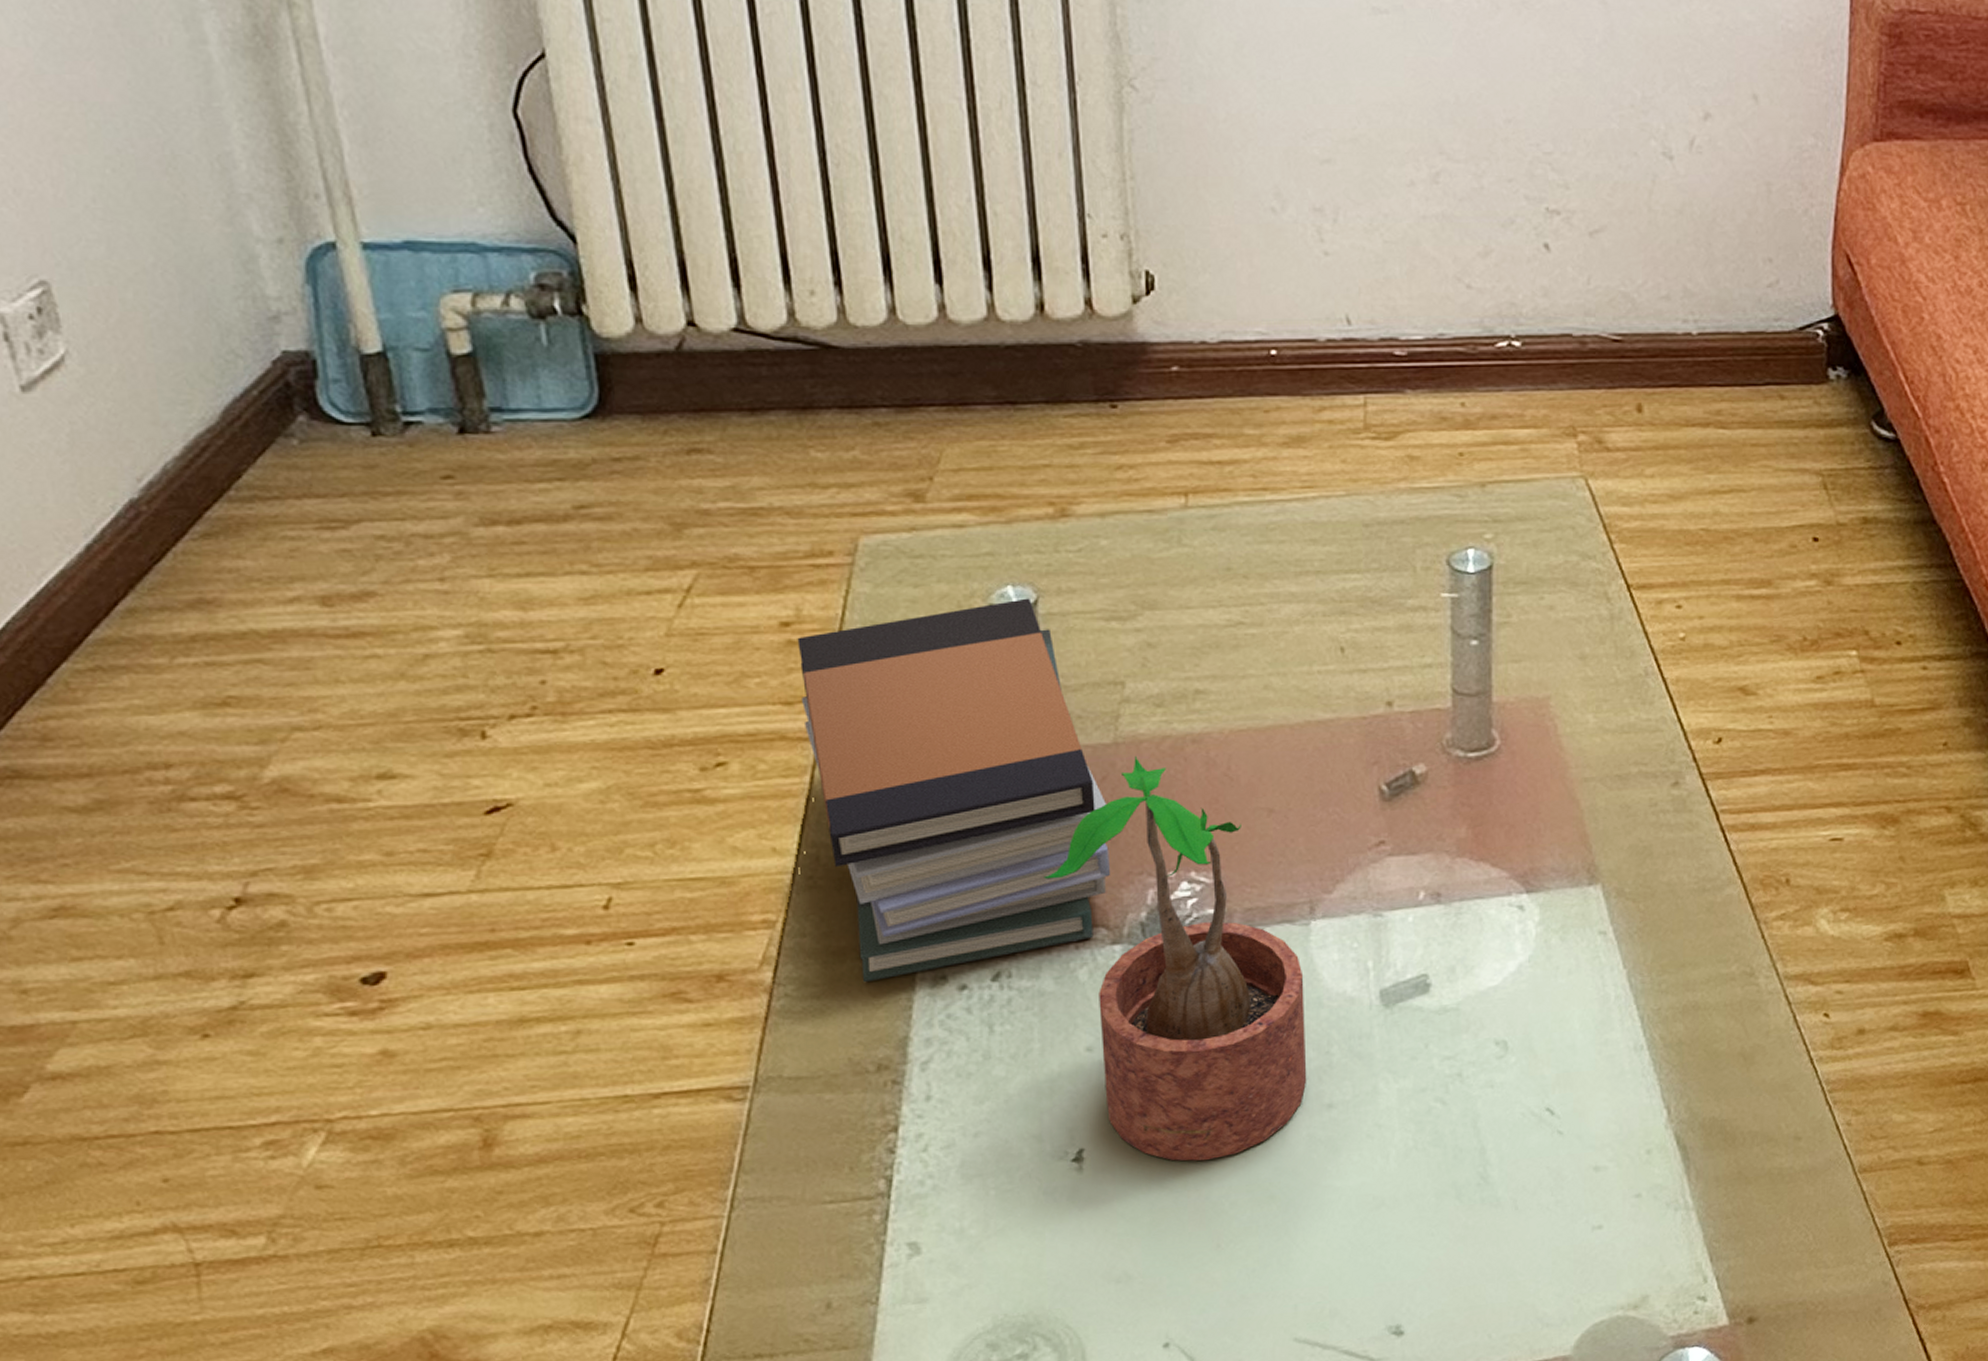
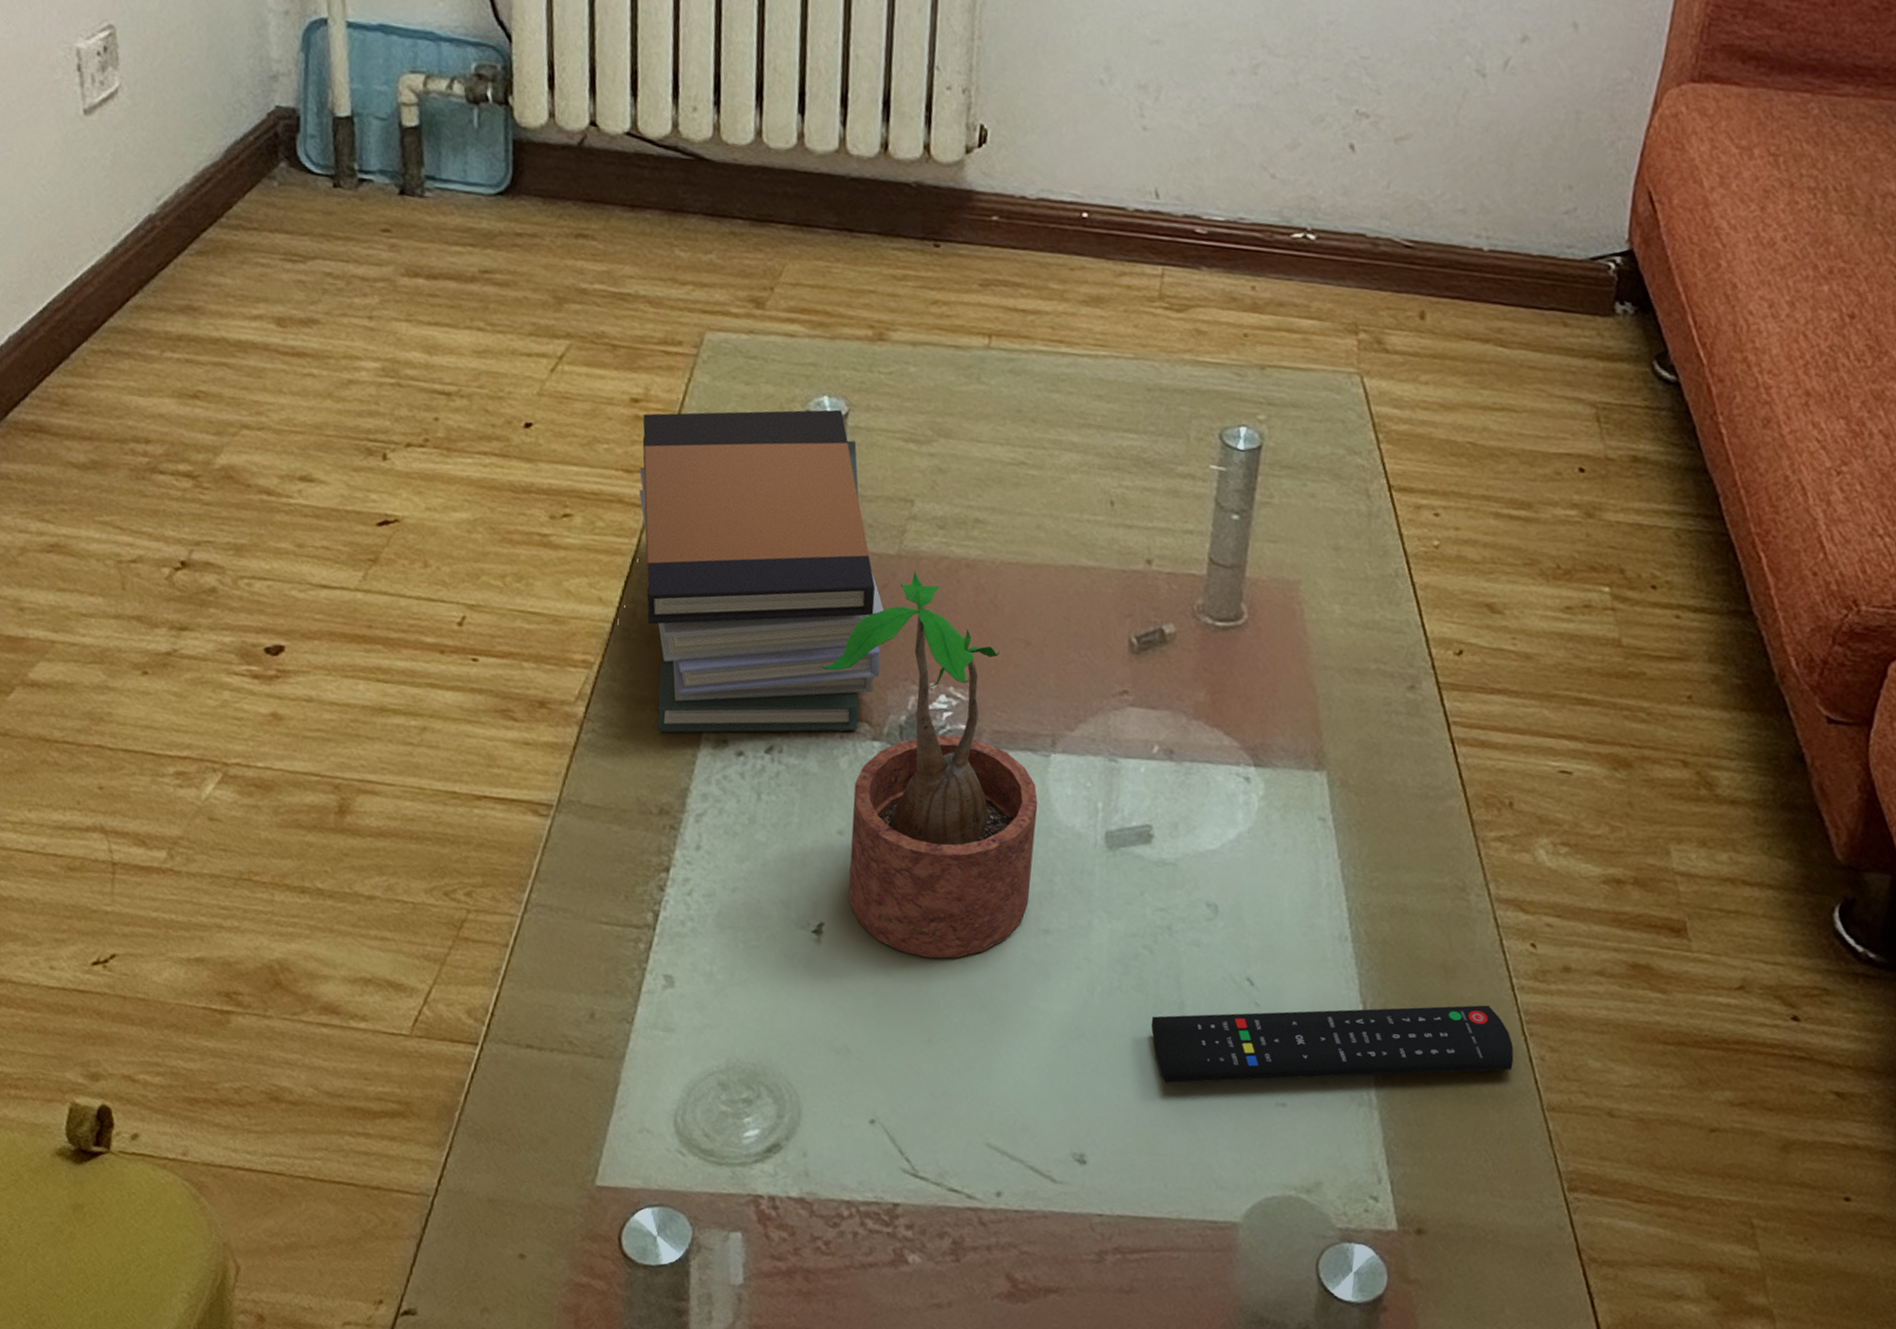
remote control: none [1453,1083,1821,1233] -> present [1150,1005,1514,1084]

